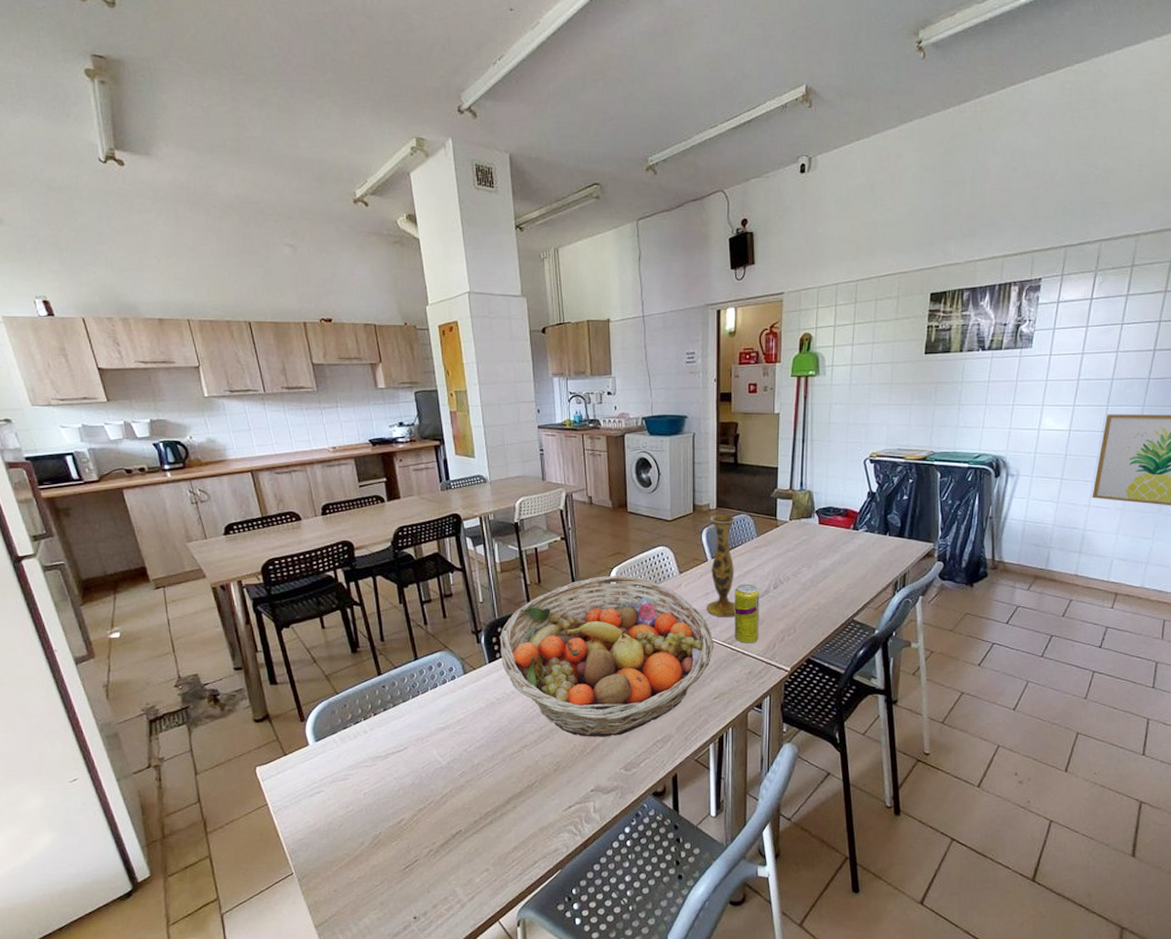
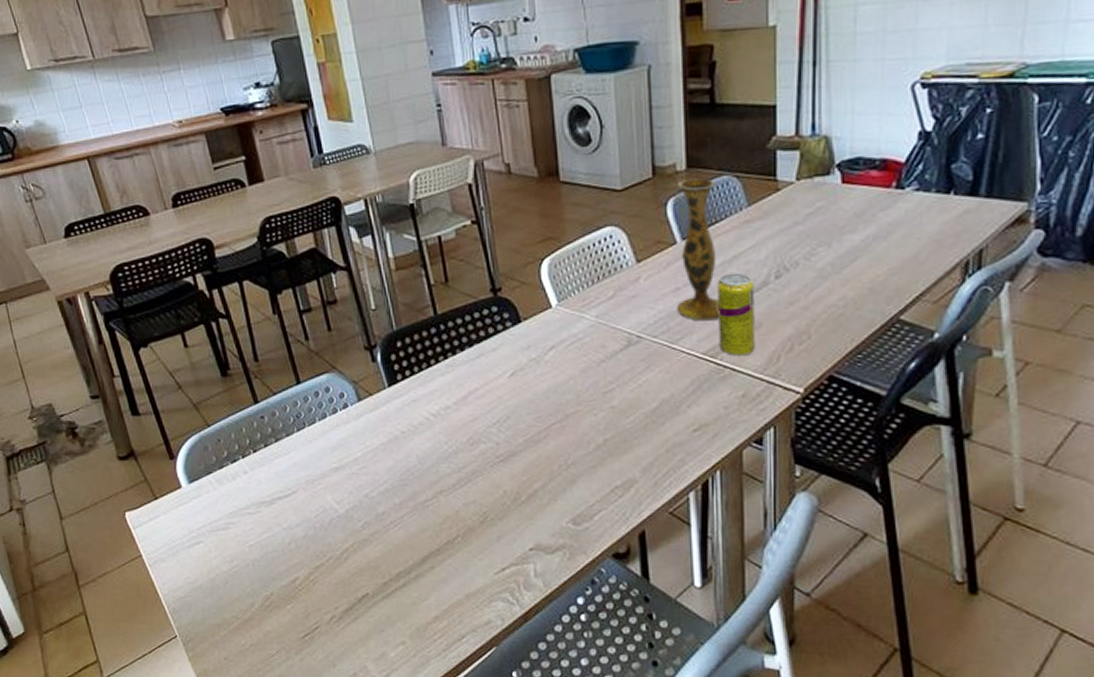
fruit basket: present [499,575,714,737] -> none [400,267,690,481]

